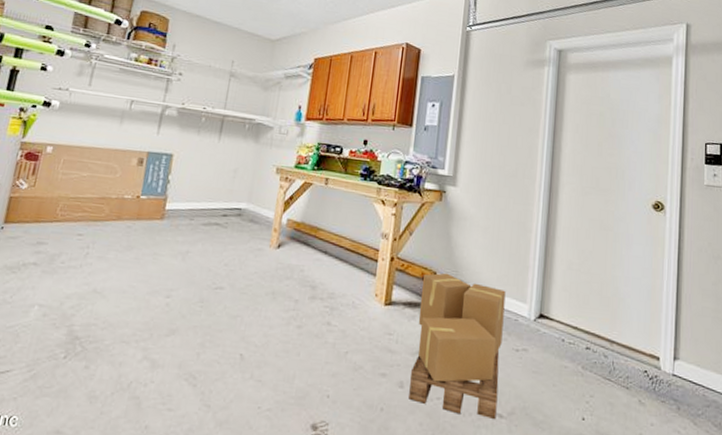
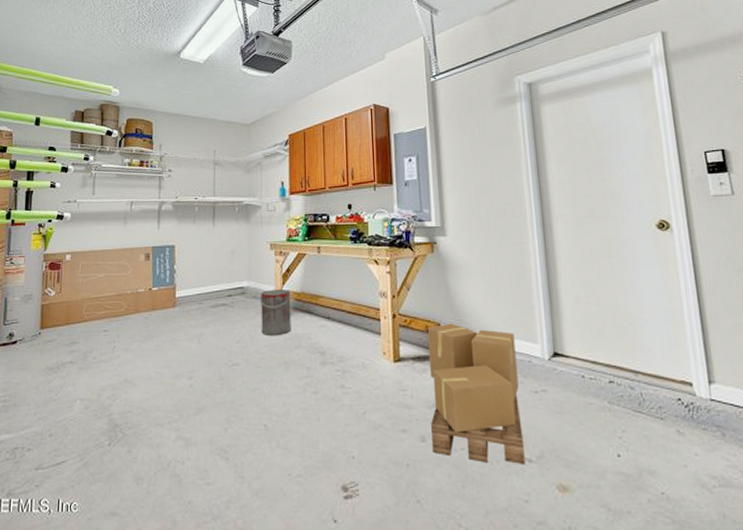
paint can: none [252,215,290,264] -> present [259,289,291,337]

